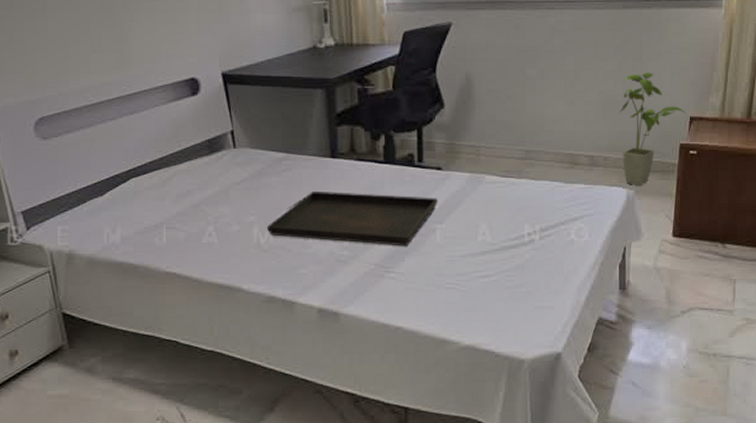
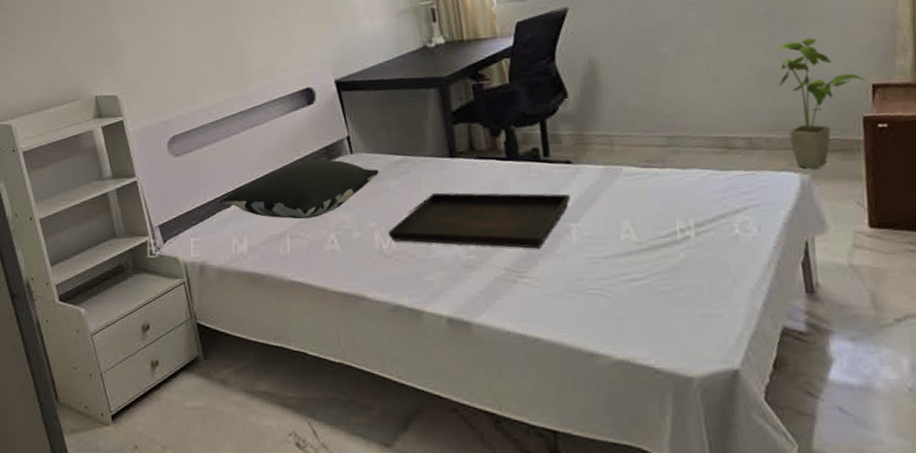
pillow: none [92,153,262,210] -> present [220,159,380,219]

